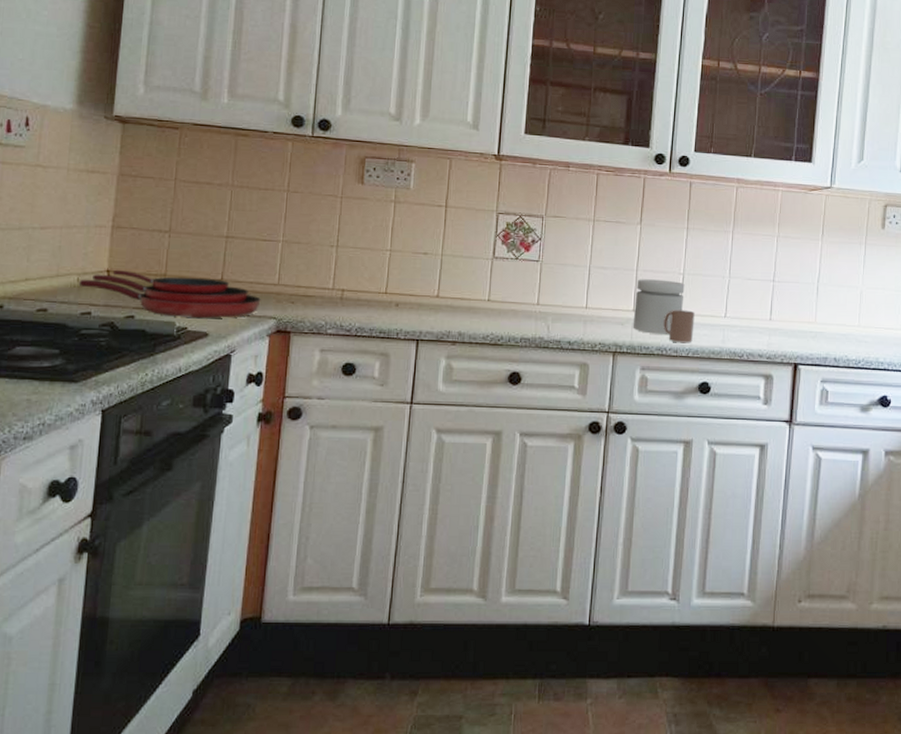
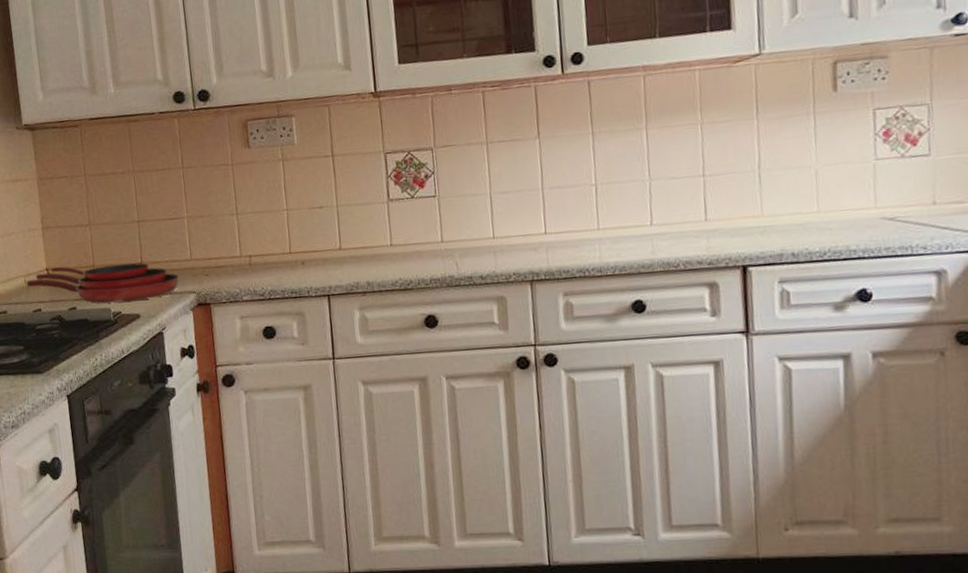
jar: present [632,279,685,334] -> none [544,194,601,256]
mug: present [662,310,695,344] -> none [580,223,618,262]

